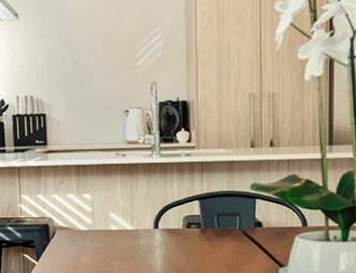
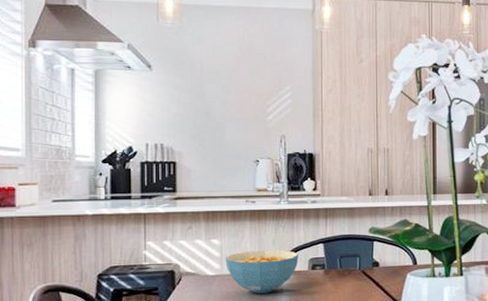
cereal bowl: none [97,206,173,251] -> present [225,249,299,294]

